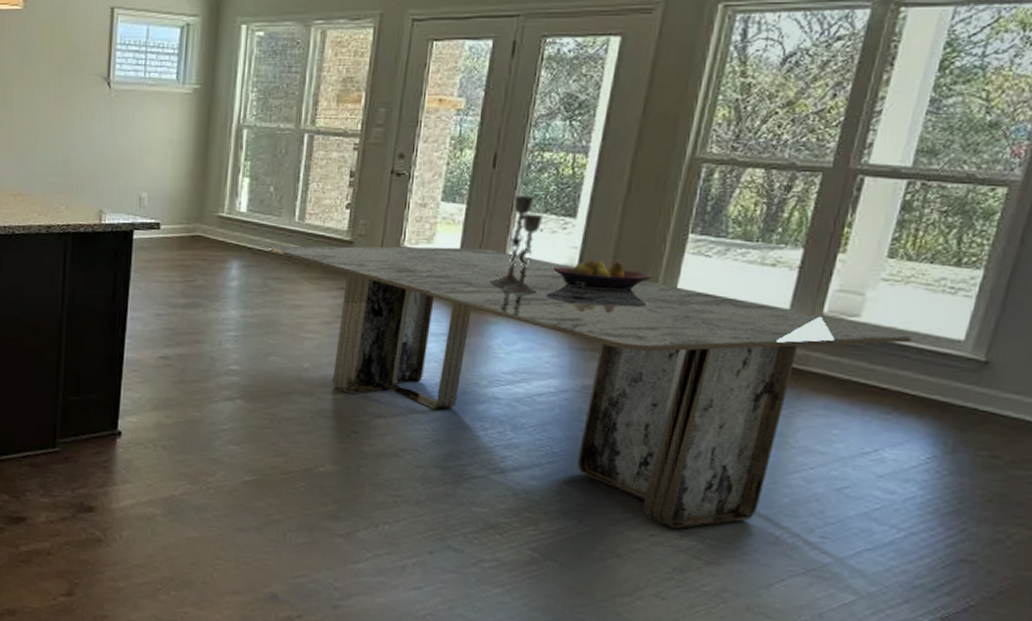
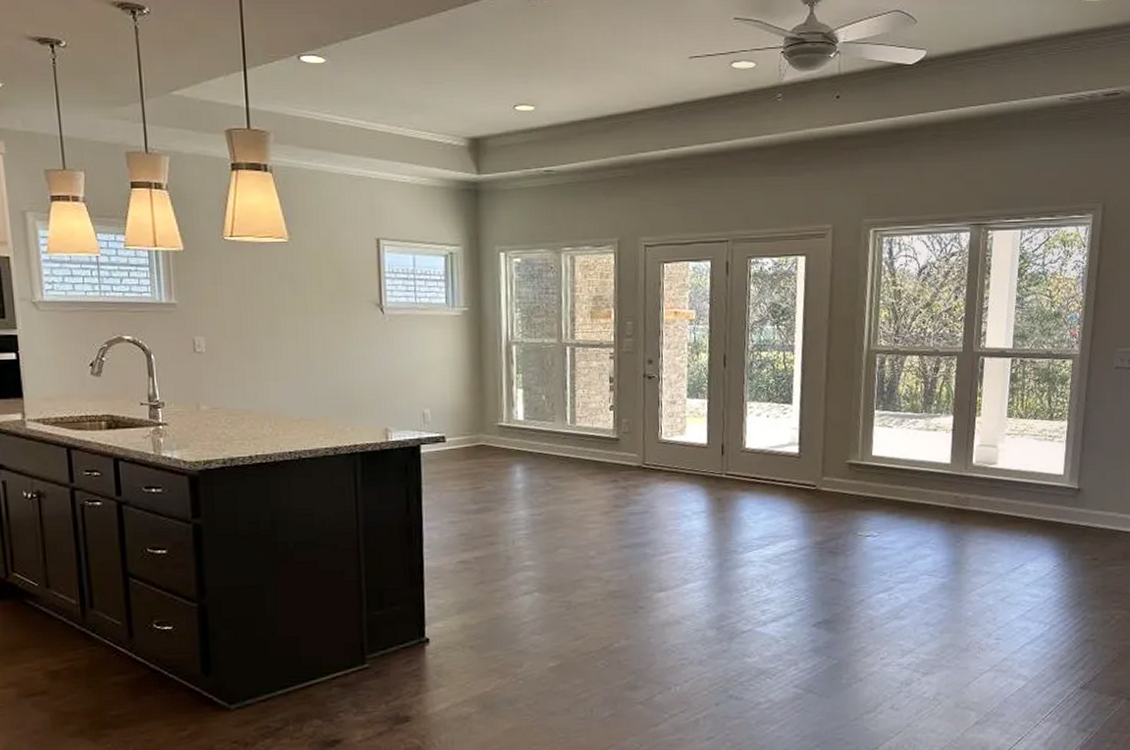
dining table: present [267,245,914,529] -> none [546,435,1033,650]
candlestick: present [489,194,544,293] -> none [733,388,772,470]
fruit bowl: present [550,259,652,291] -> none [778,436,853,462]

